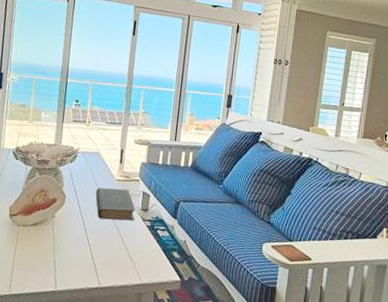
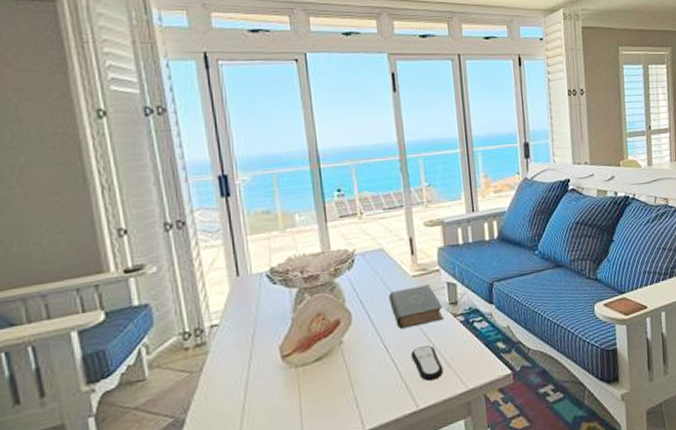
remote control: none [103,237,126,268] -> present [411,345,444,382]

